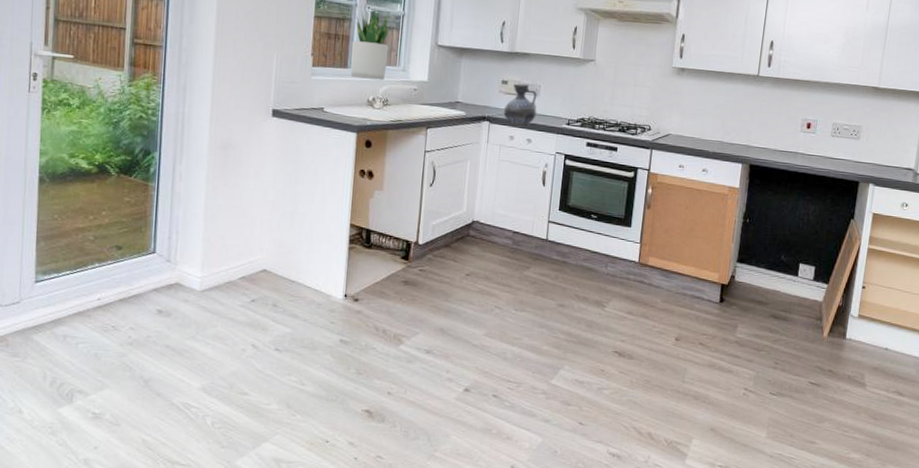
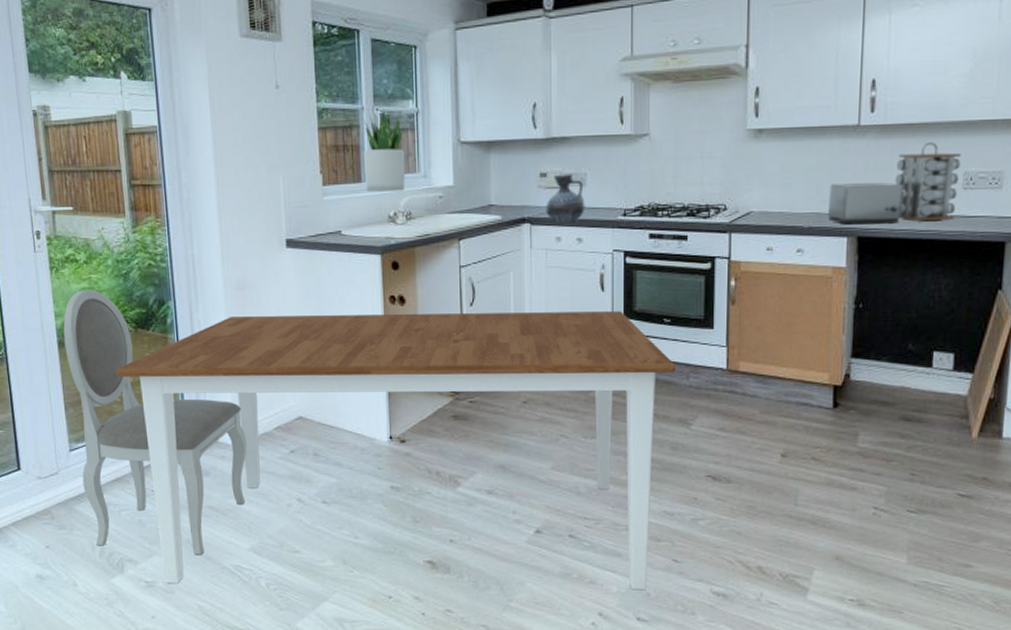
dining chair: none [43,132,211,392] -> present [63,290,247,556]
dining table: none [93,172,597,448] -> present [116,311,676,590]
toaster: none [728,120,788,157] -> present [827,182,904,225]
spice rack: none [781,95,832,160] -> present [895,141,961,222]

